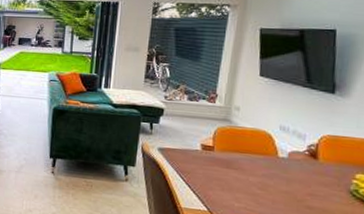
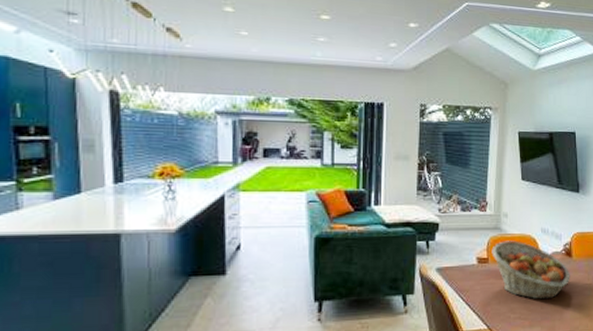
fruit basket: none [218,132,314,197] -> present [491,240,570,300]

